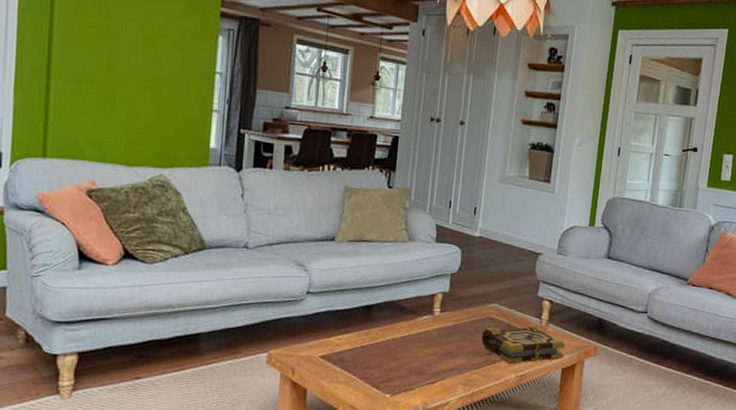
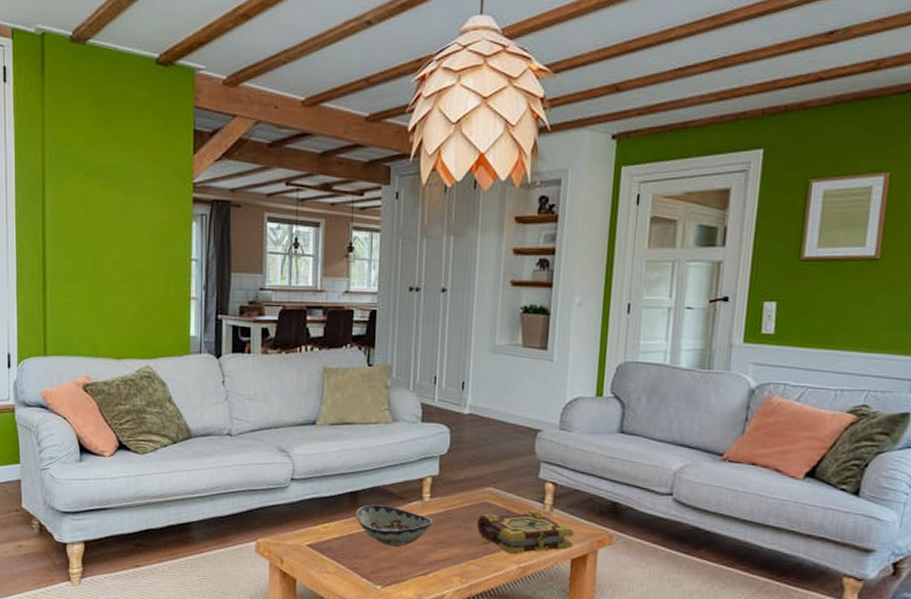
decorative bowl: none [368,318,442,358] -> present [355,504,433,547]

